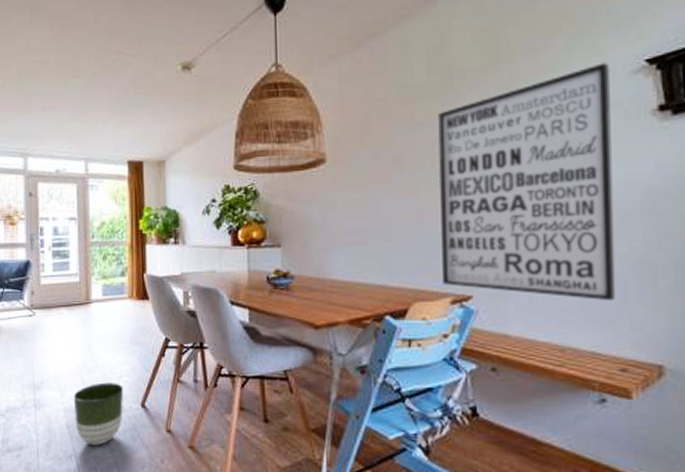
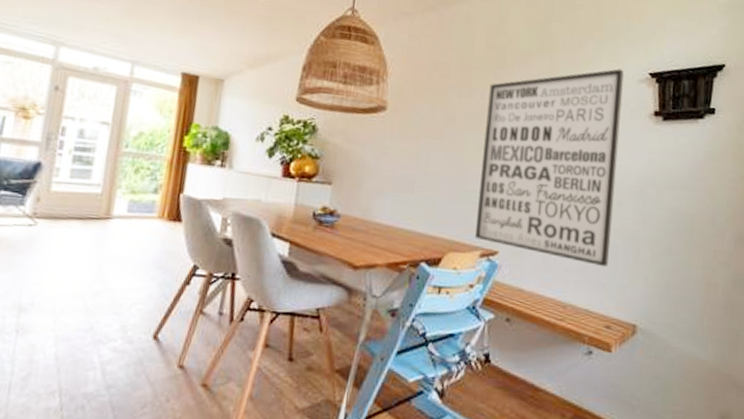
planter: present [73,382,123,446] -> none [67,308,134,381]

